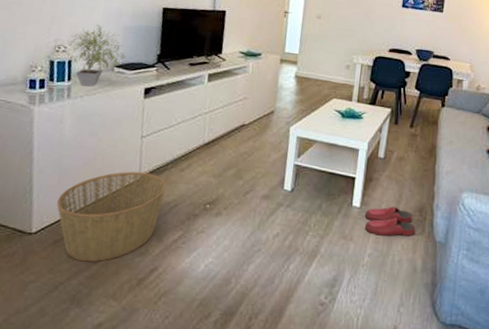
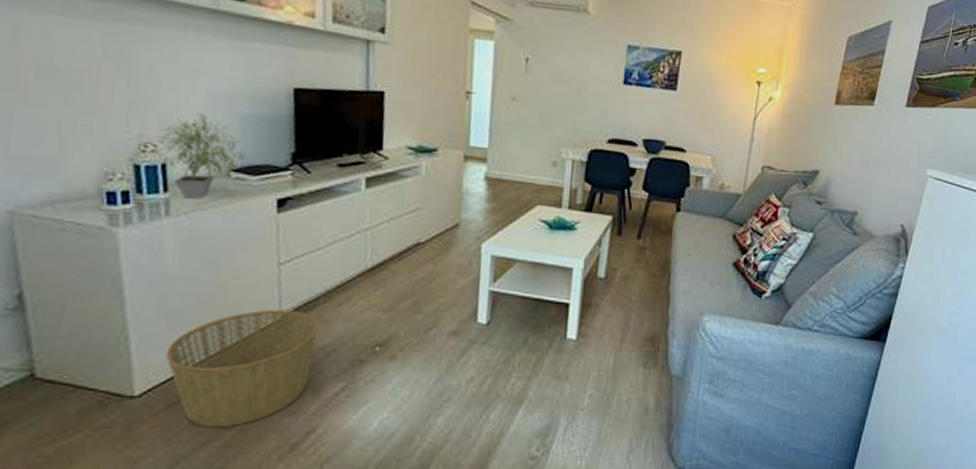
slippers: present [365,206,415,236] -> none [583,336,646,372]

